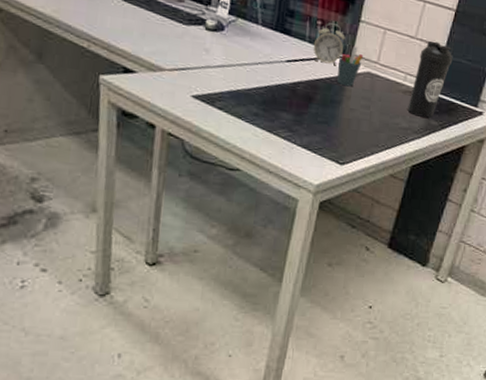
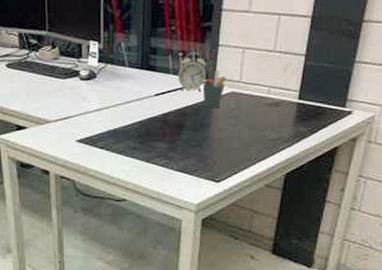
water bottle: present [407,40,453,118] -> none [275,51,315,126]

